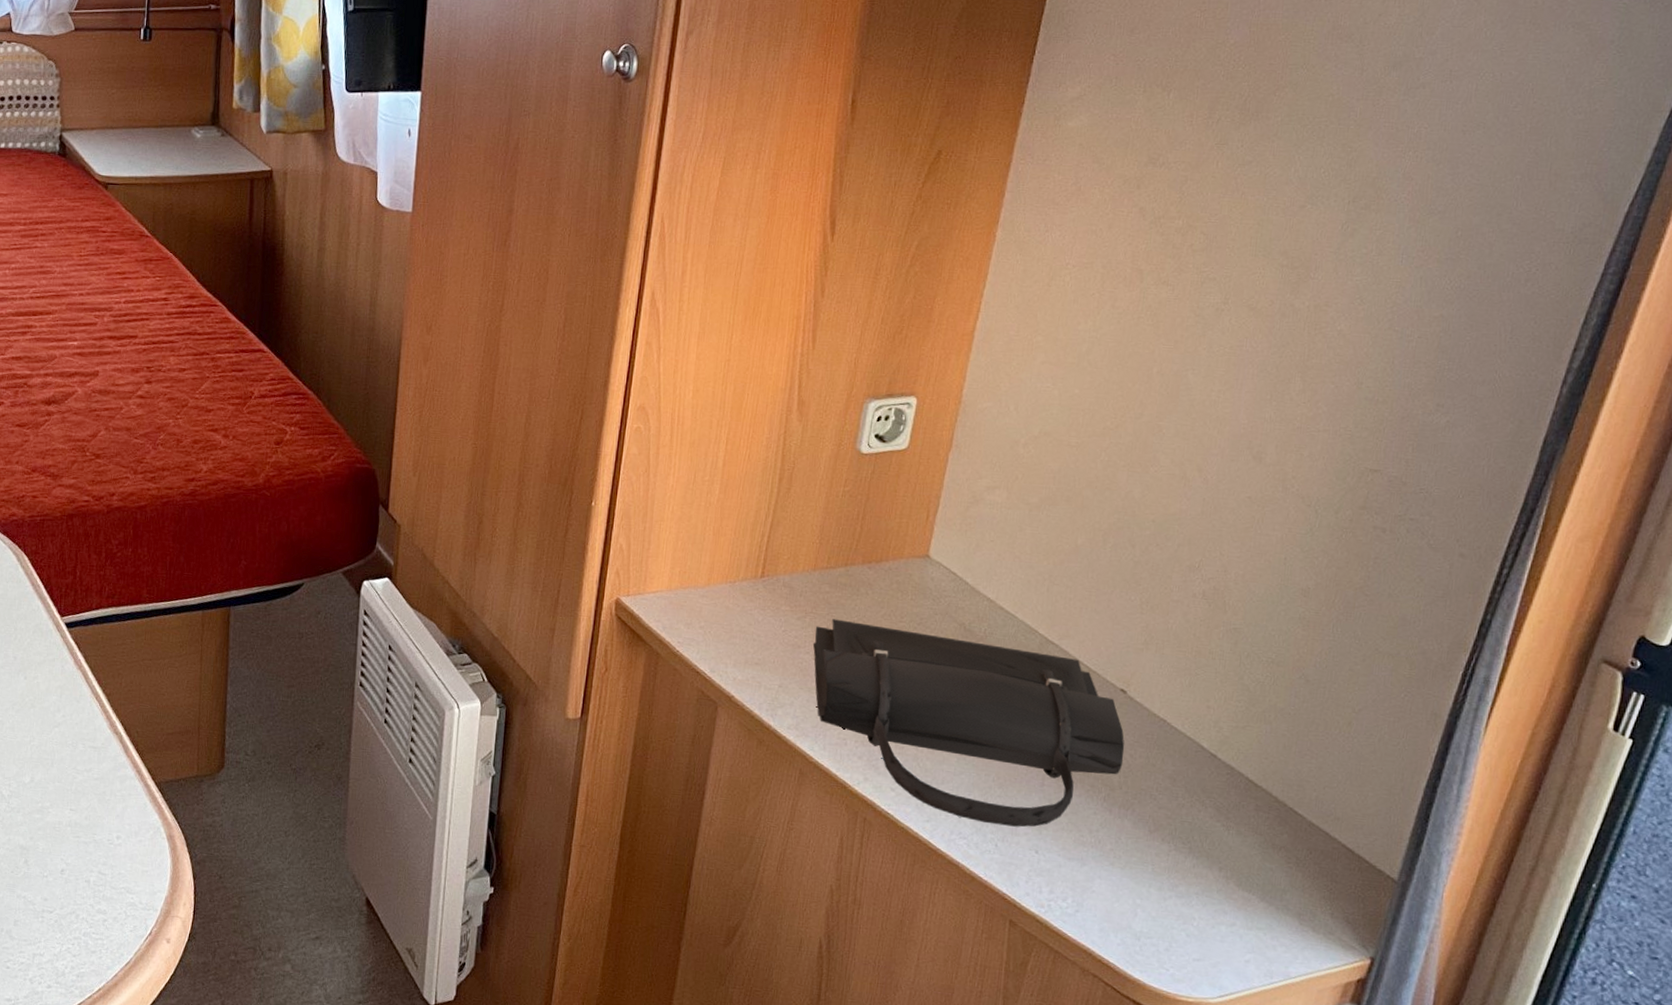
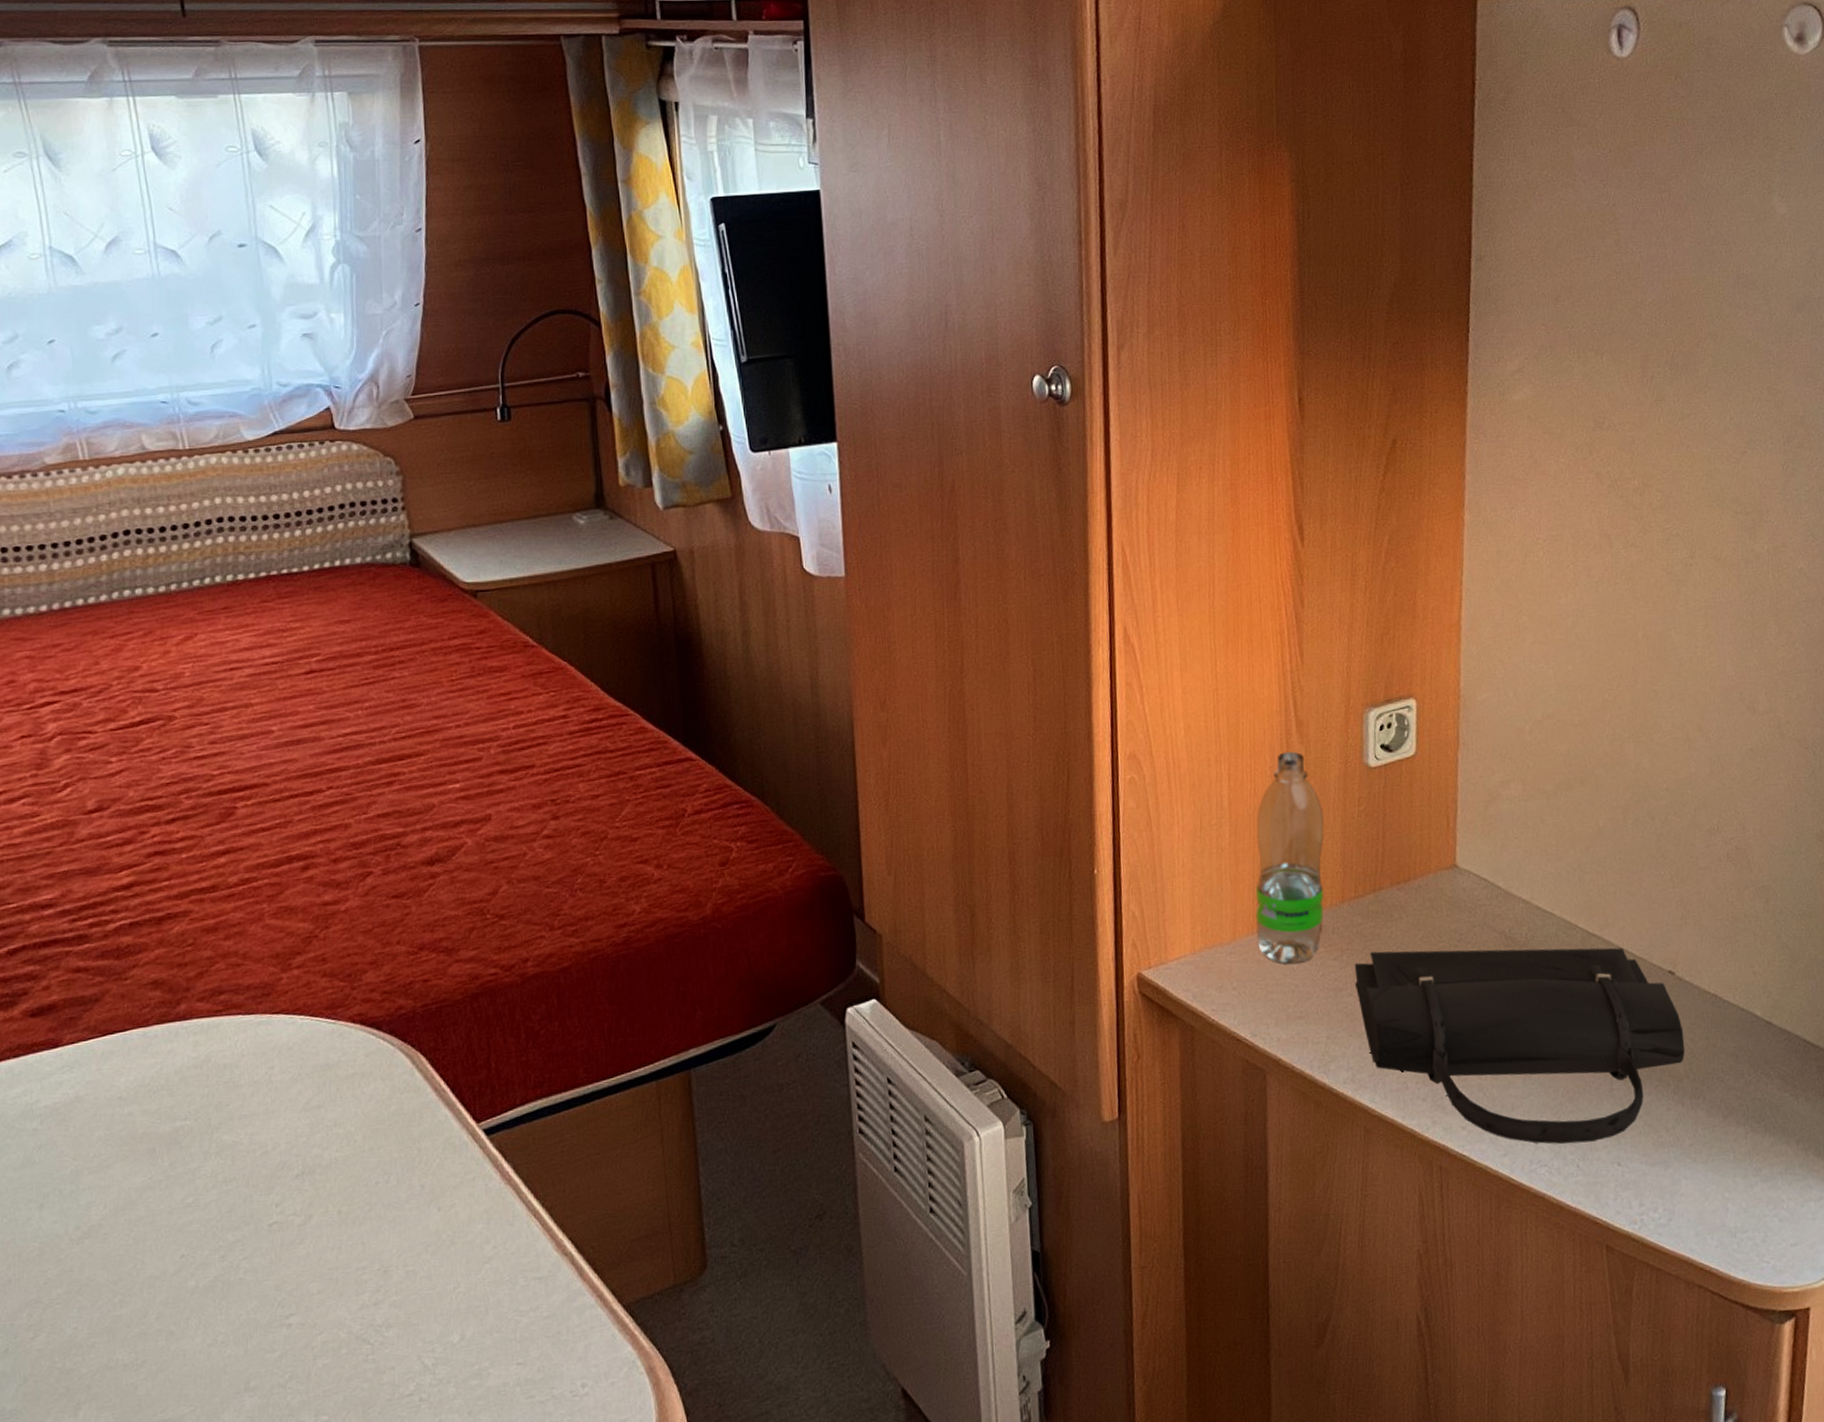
bottle: none [729,426,810,617] -> present [1255,751,1324,965]

